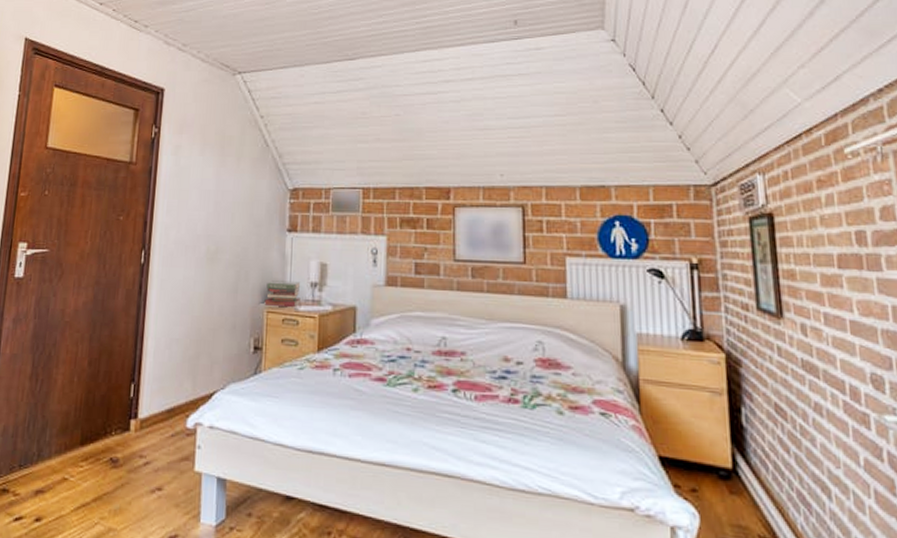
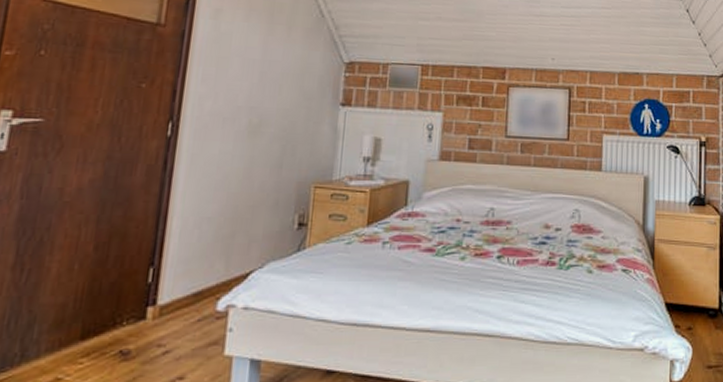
books: present [264,280,301,308] -> none [312,155,352,183]

